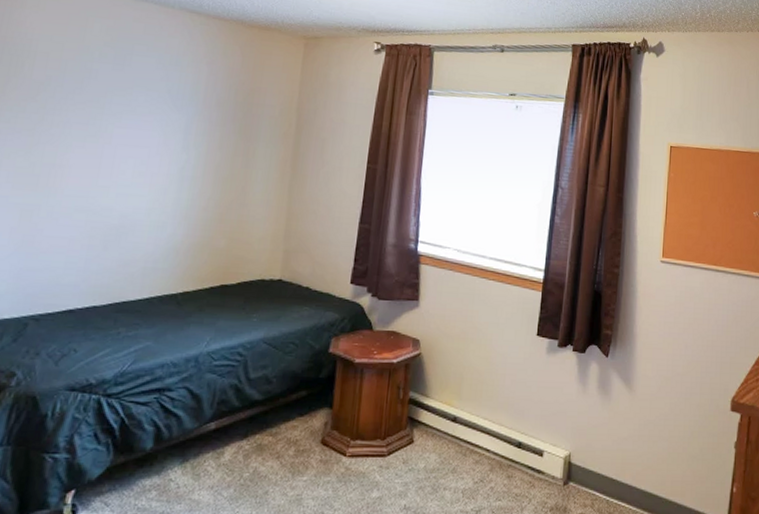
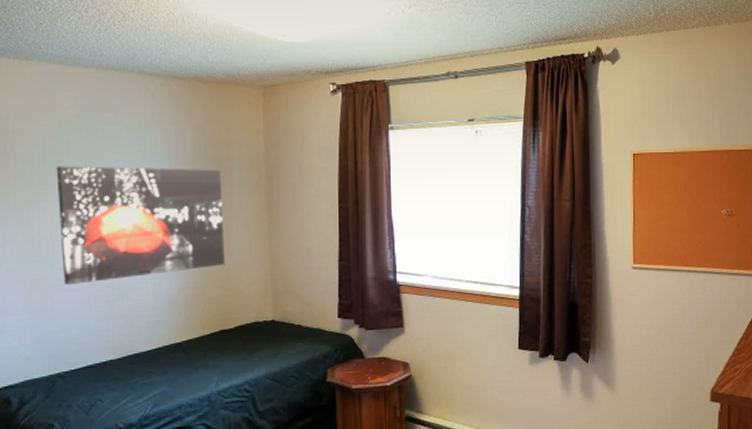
wall art: none [58,92,249,220] -> present [56,166,225,286]

